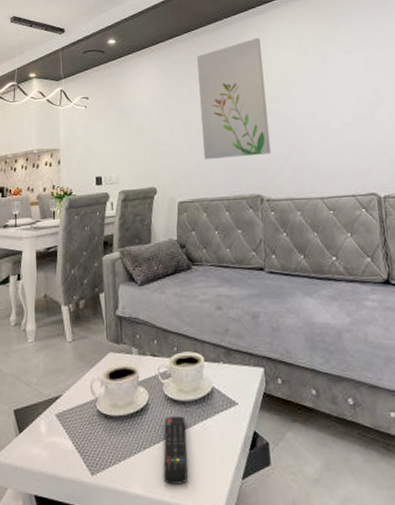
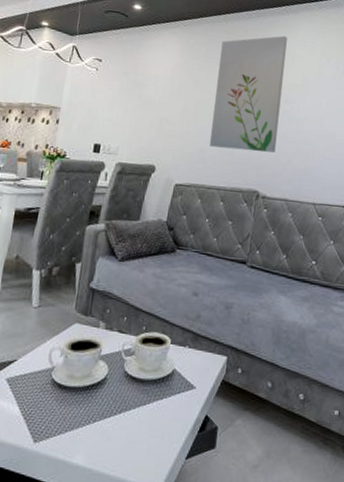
remote control: present [163,416,188,485] -> none [107,393,141,459]

